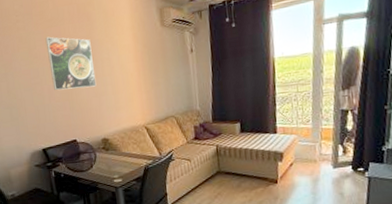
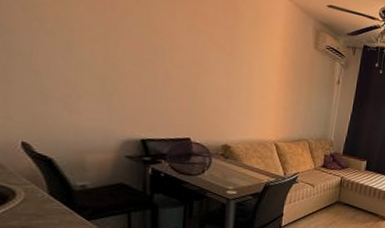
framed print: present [45,36,97,90] -> none [172,11,233,87]

